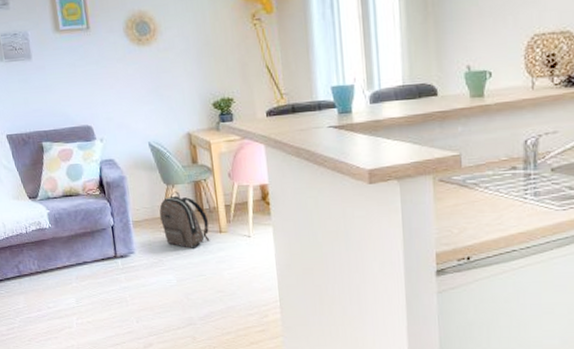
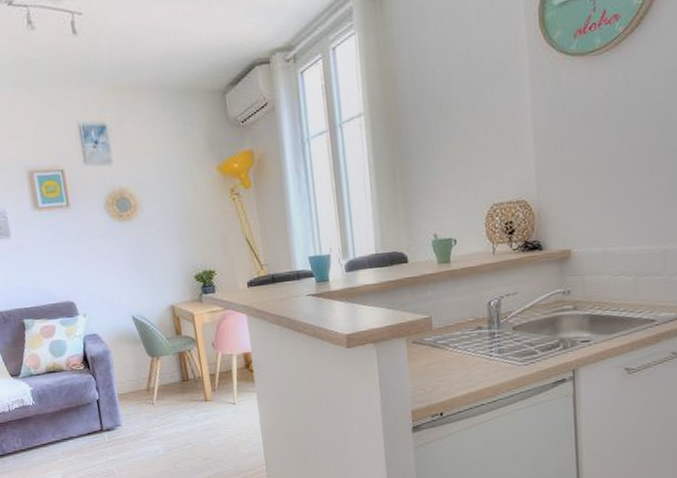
backpack: present [159,191,210,248] -> none [145,363,196,418]

